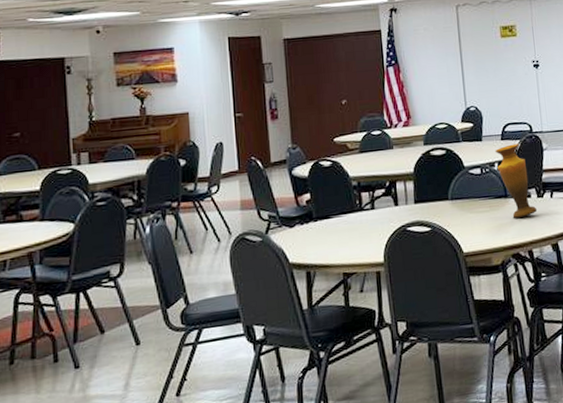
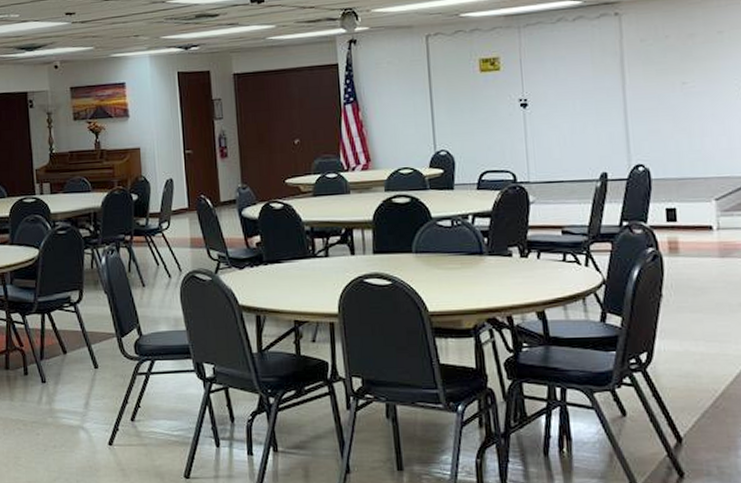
vase: present [495,143,538,218] -> none [469,194,520,279]

